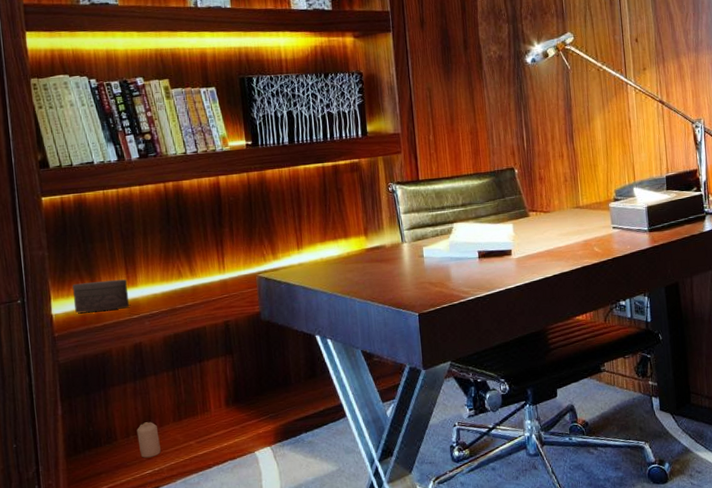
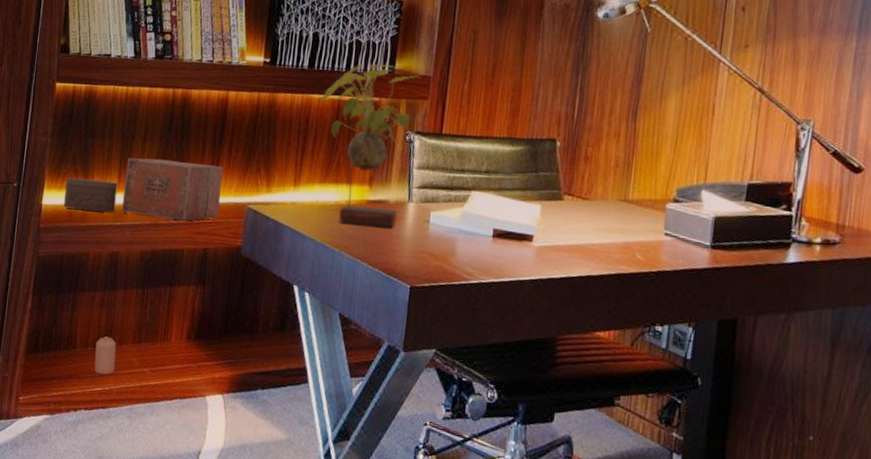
decorative box: none [132,245,232,306] -> present [121,158,223,221]
plant: none [306,129,395,273] -> present [321,63,421,228]

